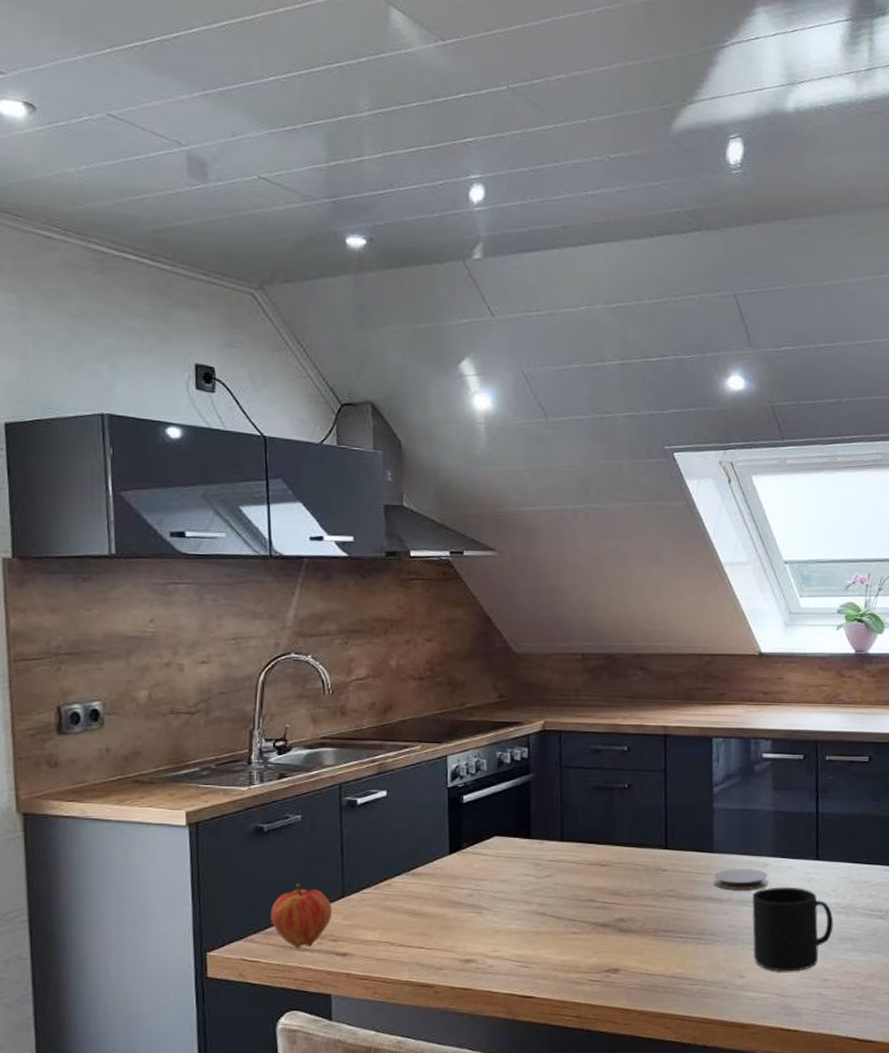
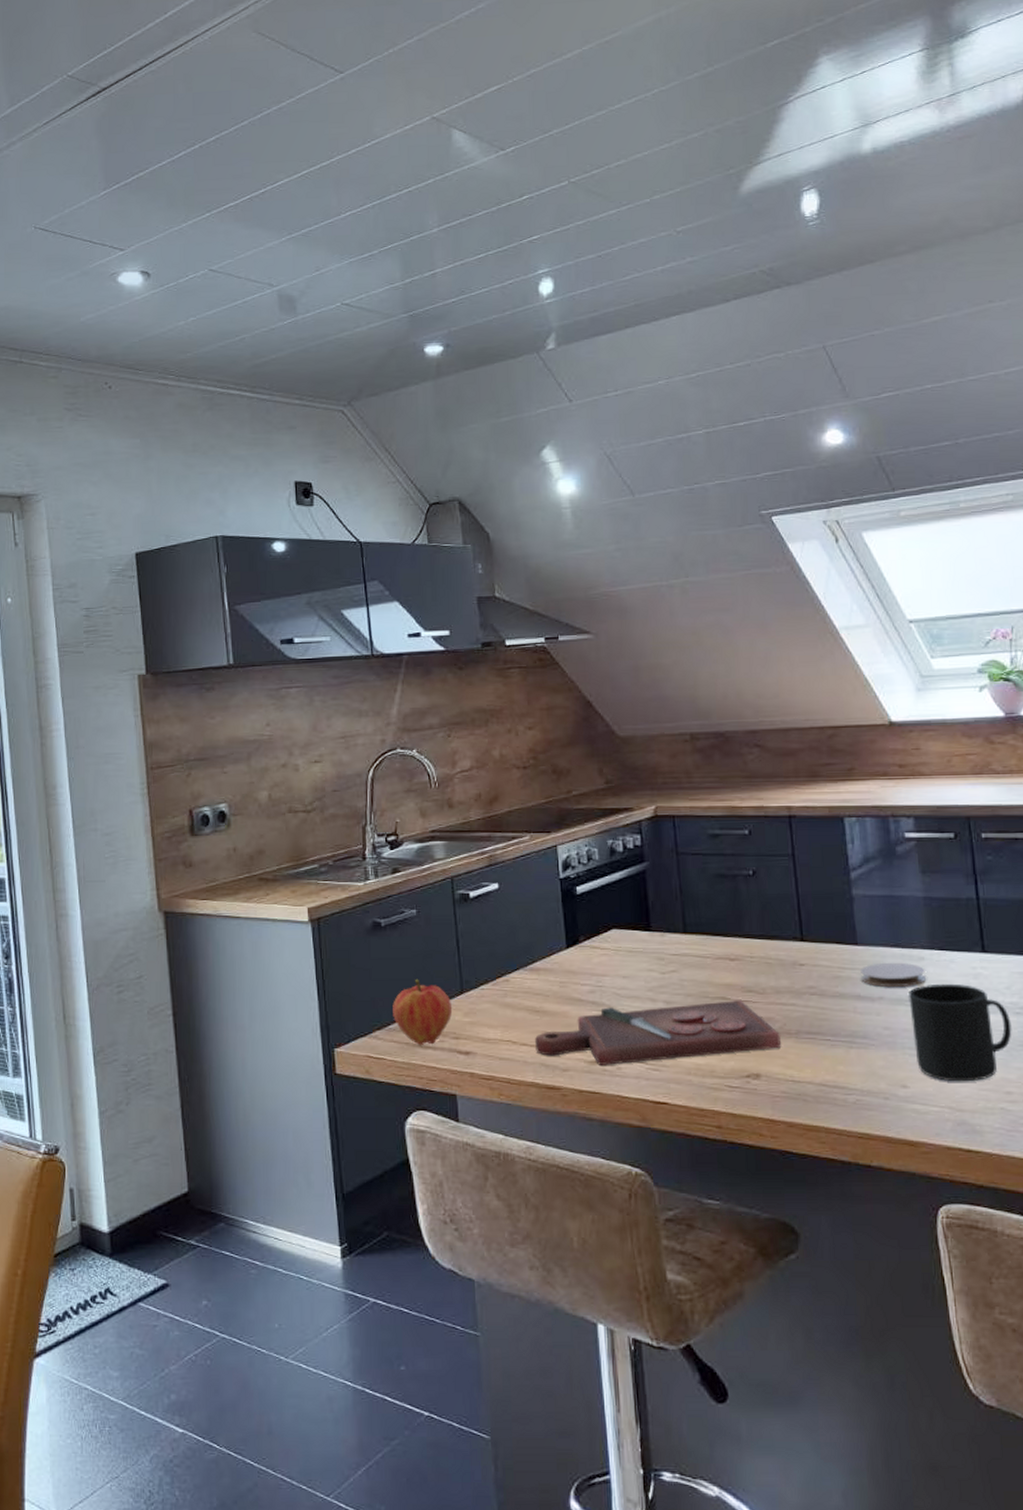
cutting board: none [412,902,640,964] -> present [535,1000,782,1065]

